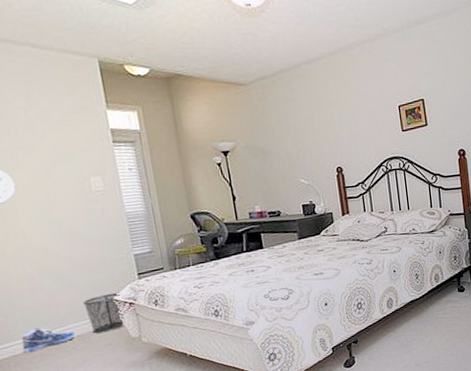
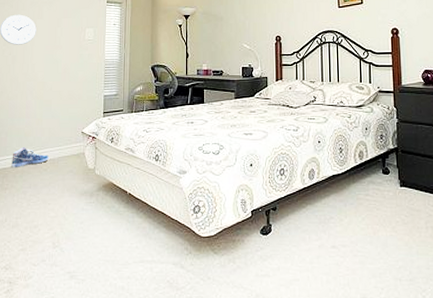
waste bin: present [82,292,126,334] -> none [59,126,87,160]

